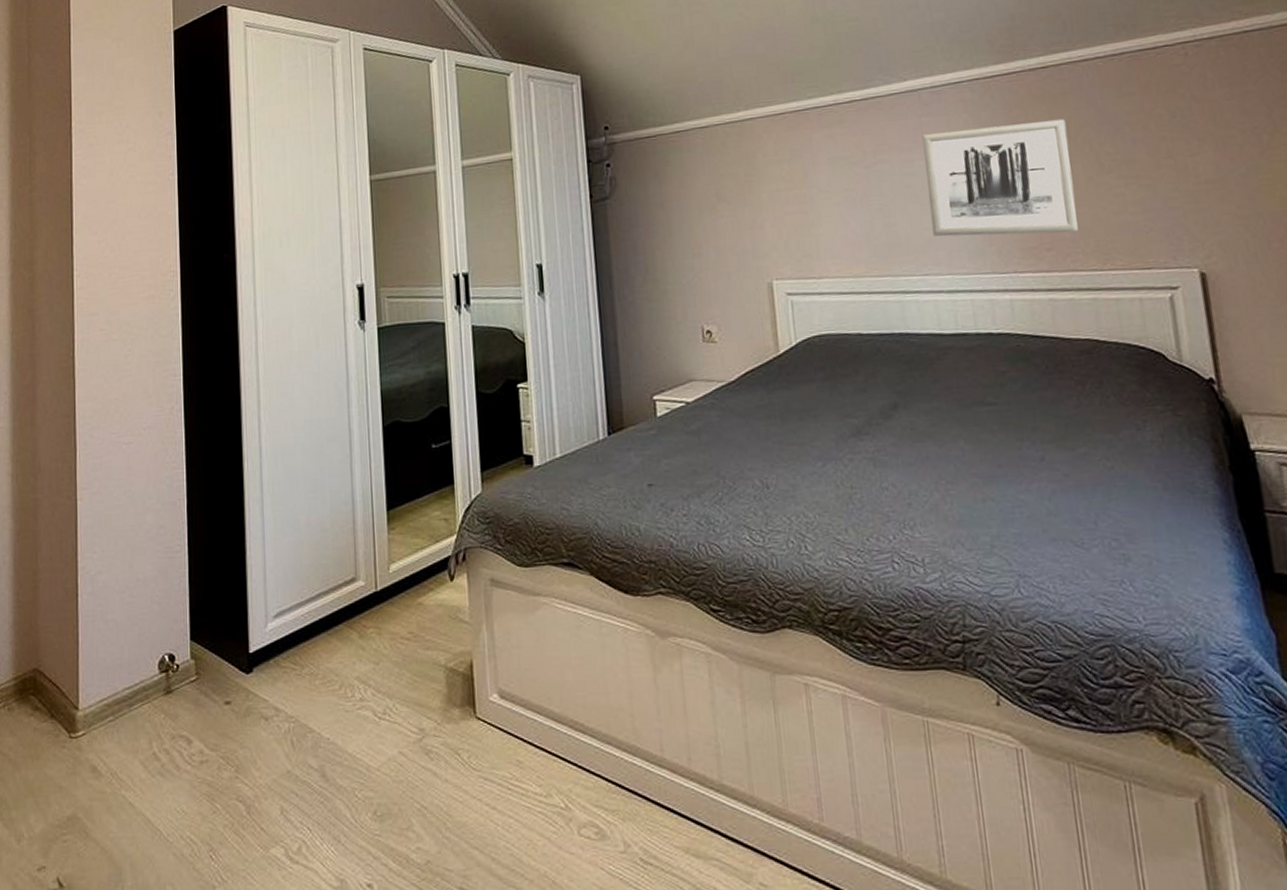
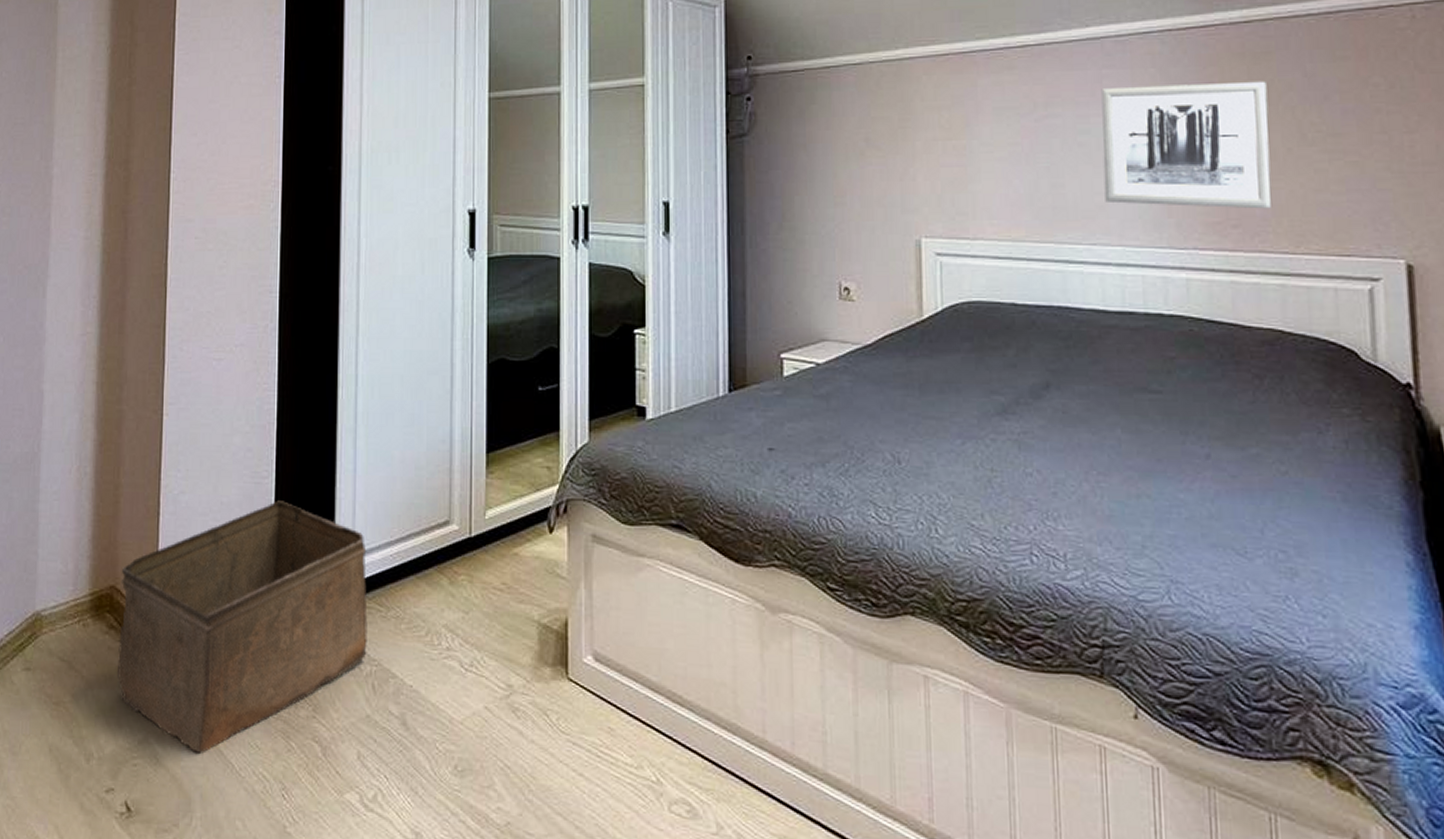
storage bin: none [43,572,284,824] -> present [118,500,368,754]

